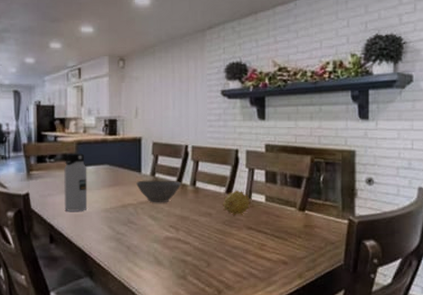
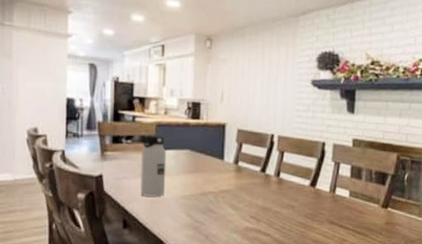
bowl: present [136,180,182,202] -> none [218,168,265,192]
fruit: present [222,190,251,216] -> none [305,183,335,210]

